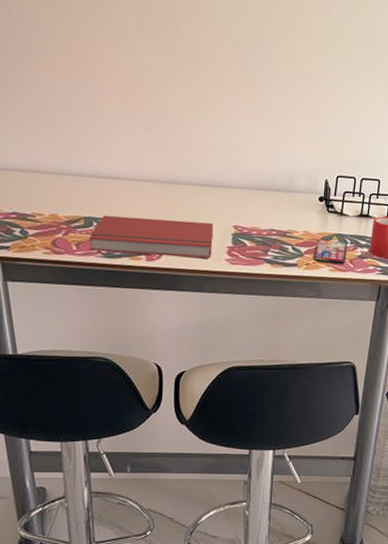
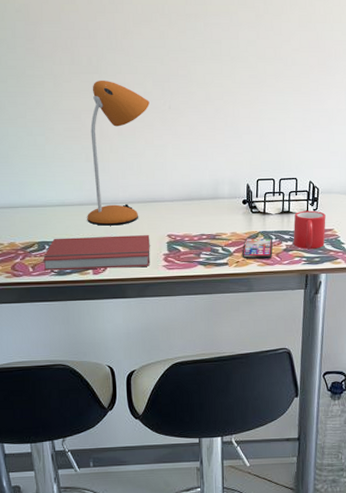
desk lamp: none [144,38,226,209] -> present [87,80,150,226]

